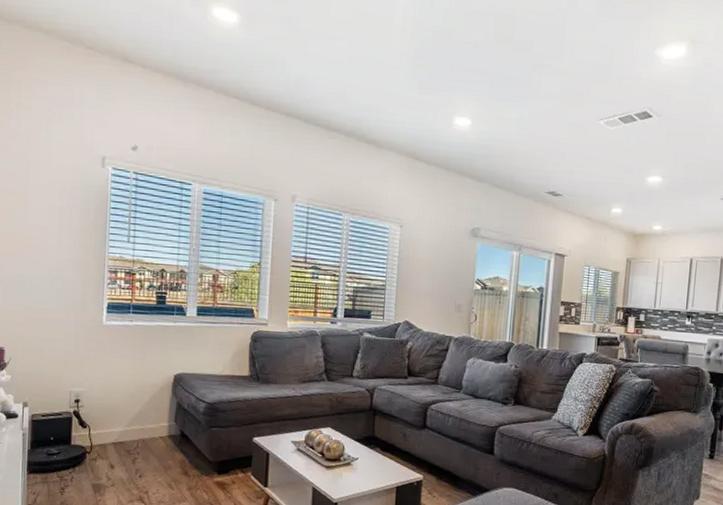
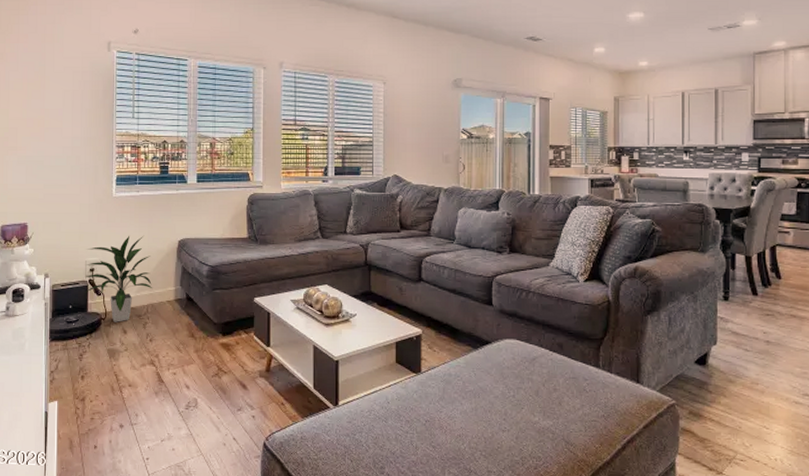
indoor plant: none [69,366,145,457] -> present [85,235,153,322]

